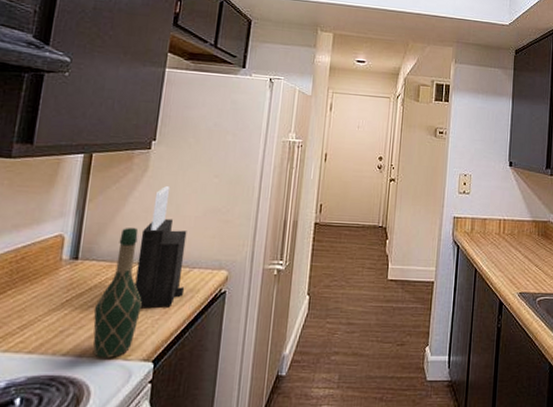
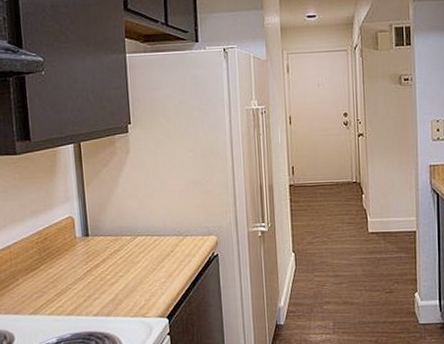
wine bottle: present [93,228,142,358] -> none [111,205,149,316]
knife block: present [135,186,187,308] -> none [135,165,182,273]

